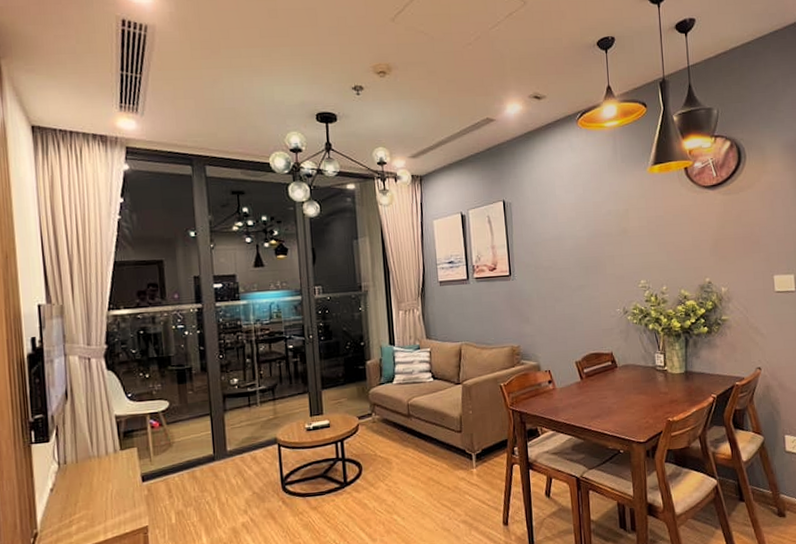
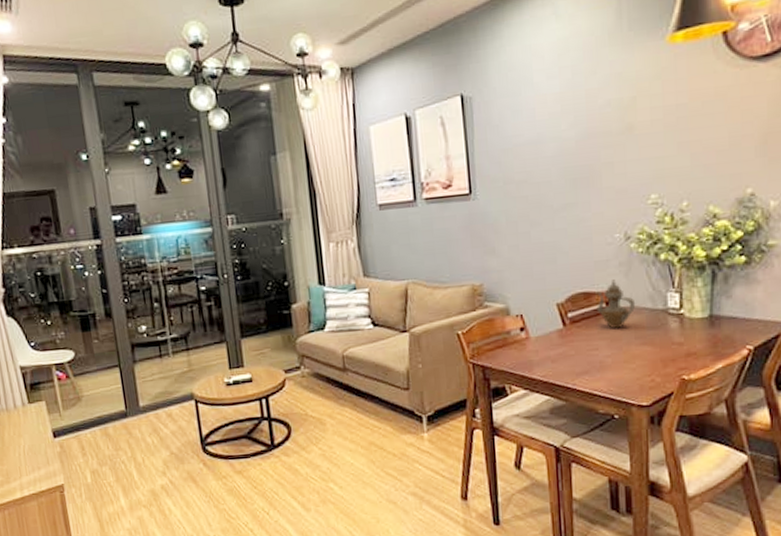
teapot: none [605,343,633,382] -> present [596,279,636,329]

